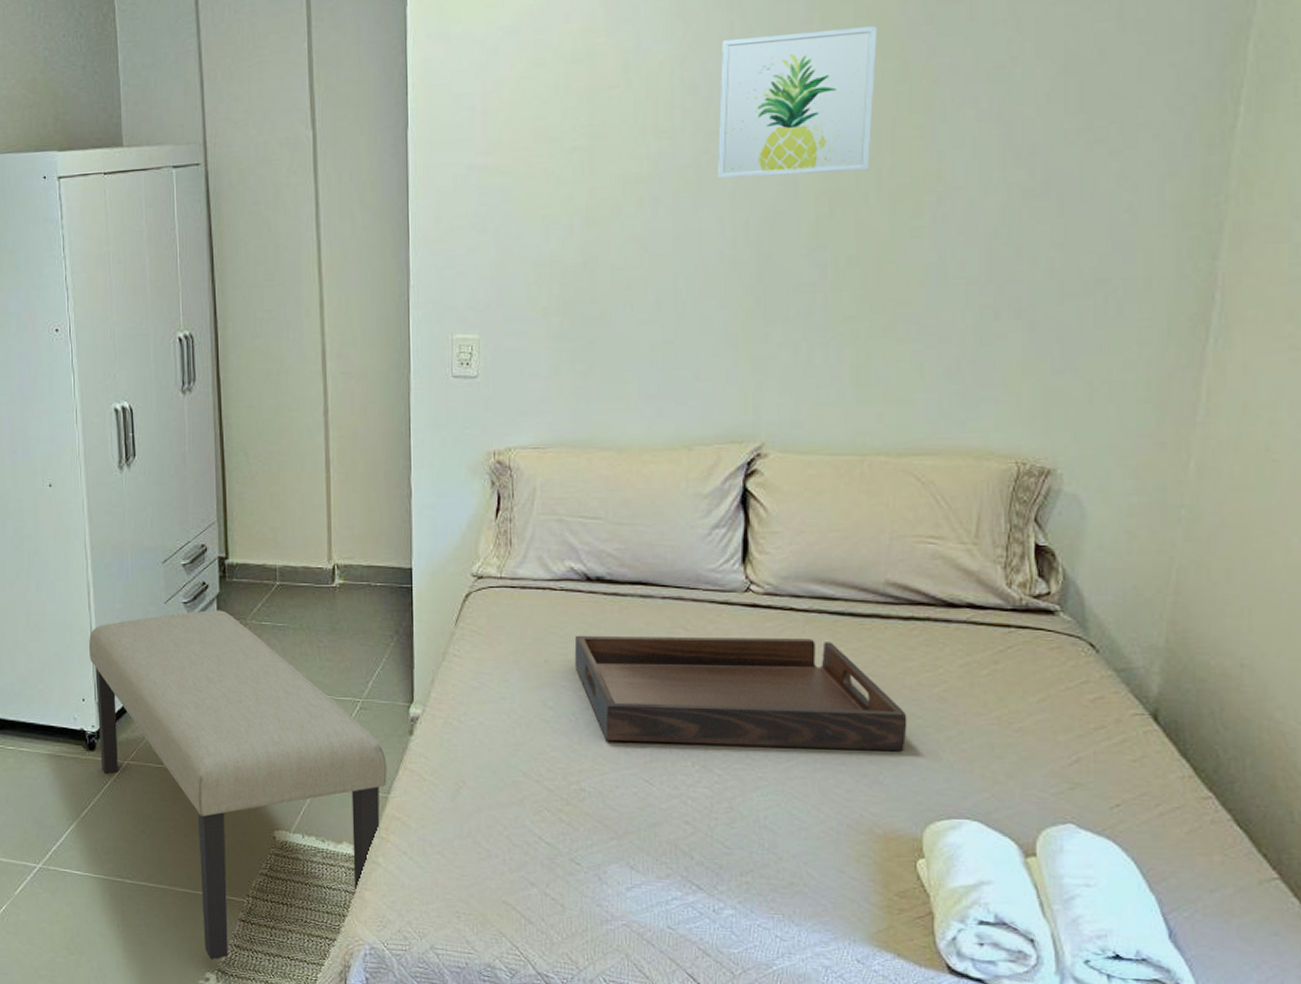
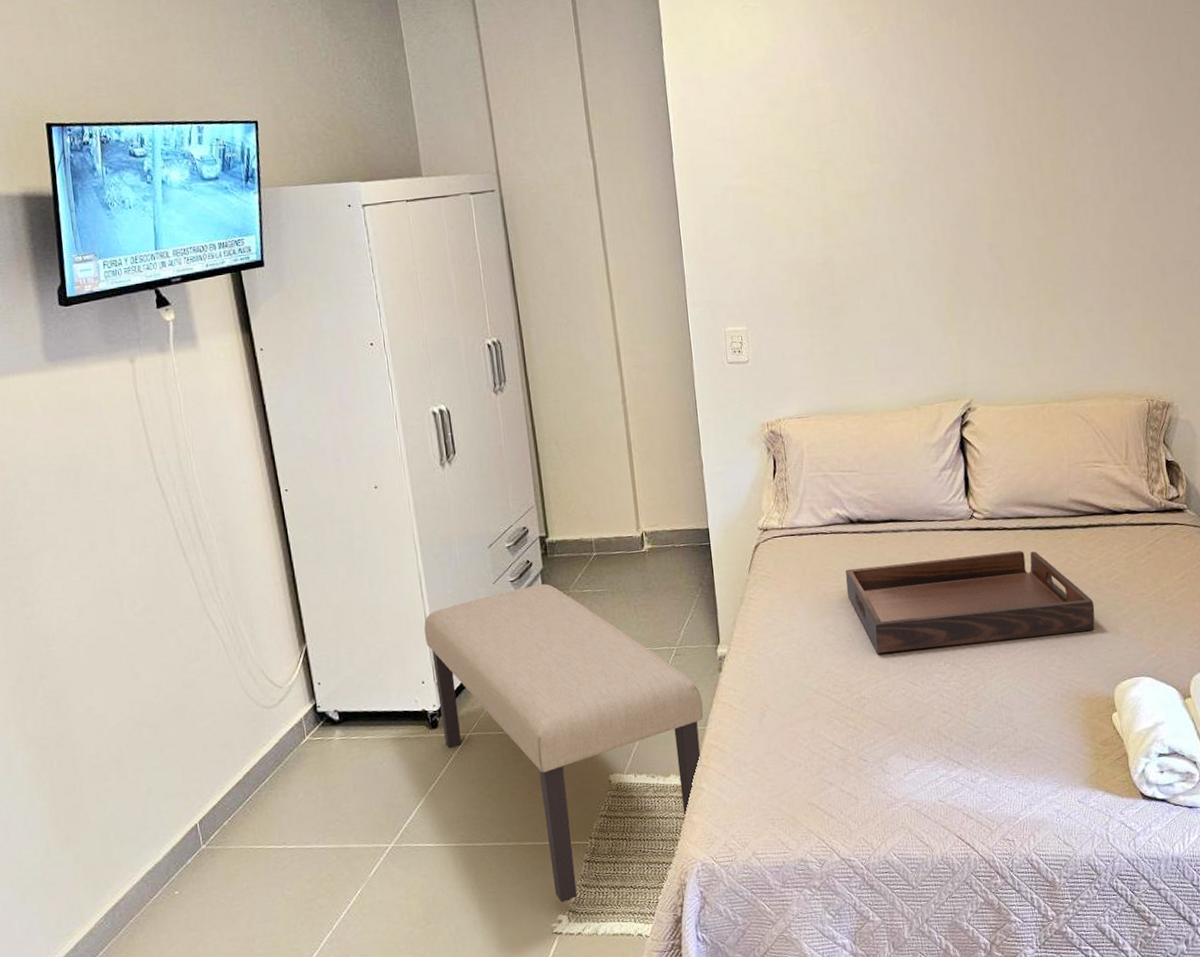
wall art: present [717,26,878,179] -> none [911,75,1026,193]

